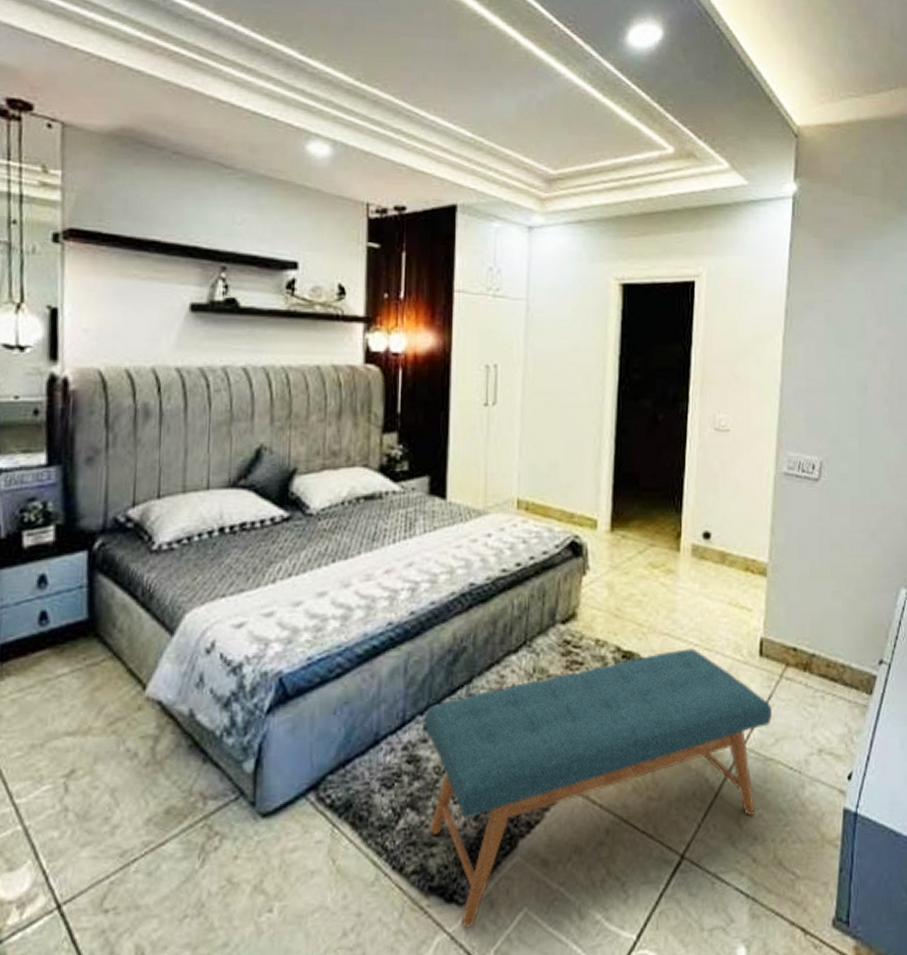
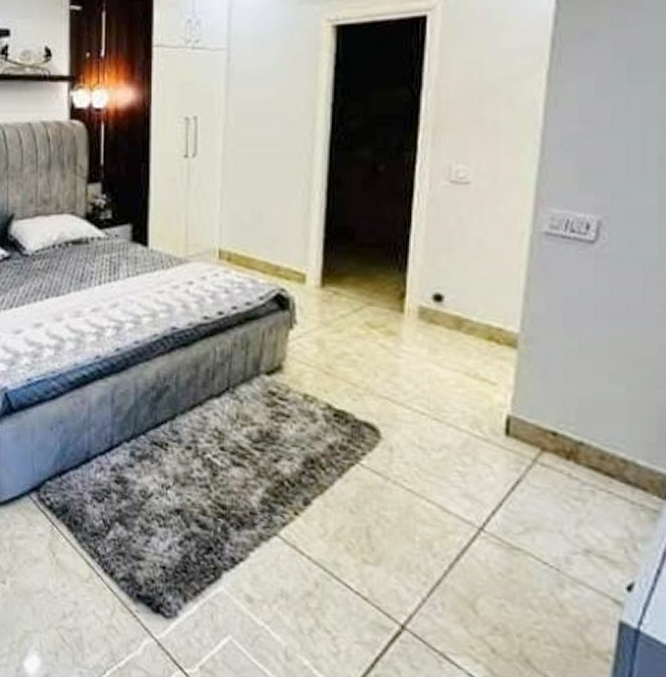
bench: present [424,648,772,928] -> none [130,415,520,640]

